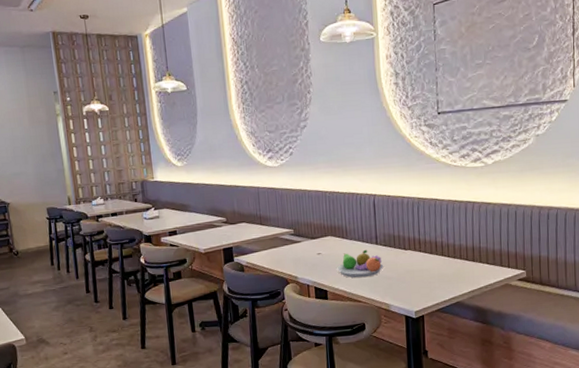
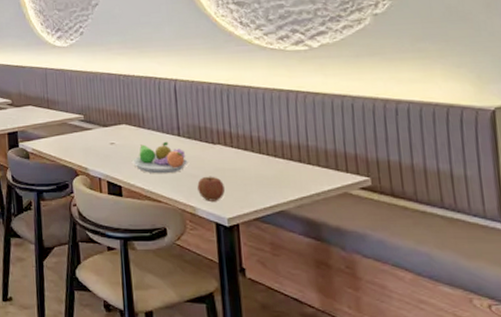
apple: none [391,277,413,299] -> present [197,176,225,201]

